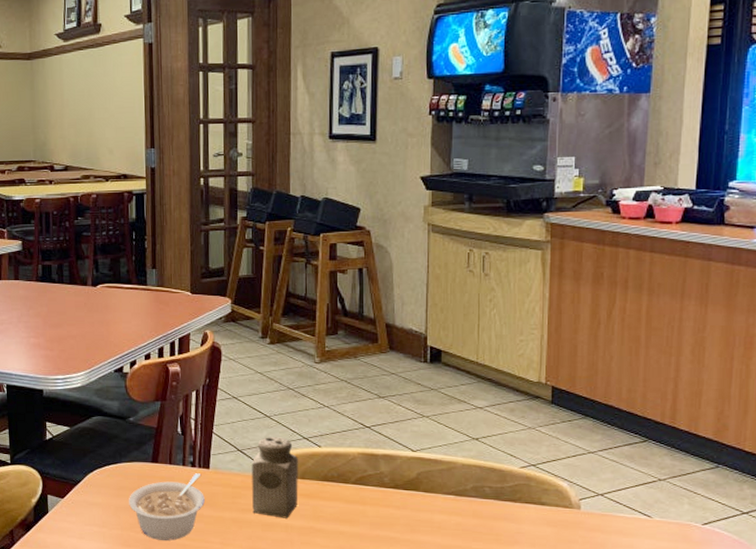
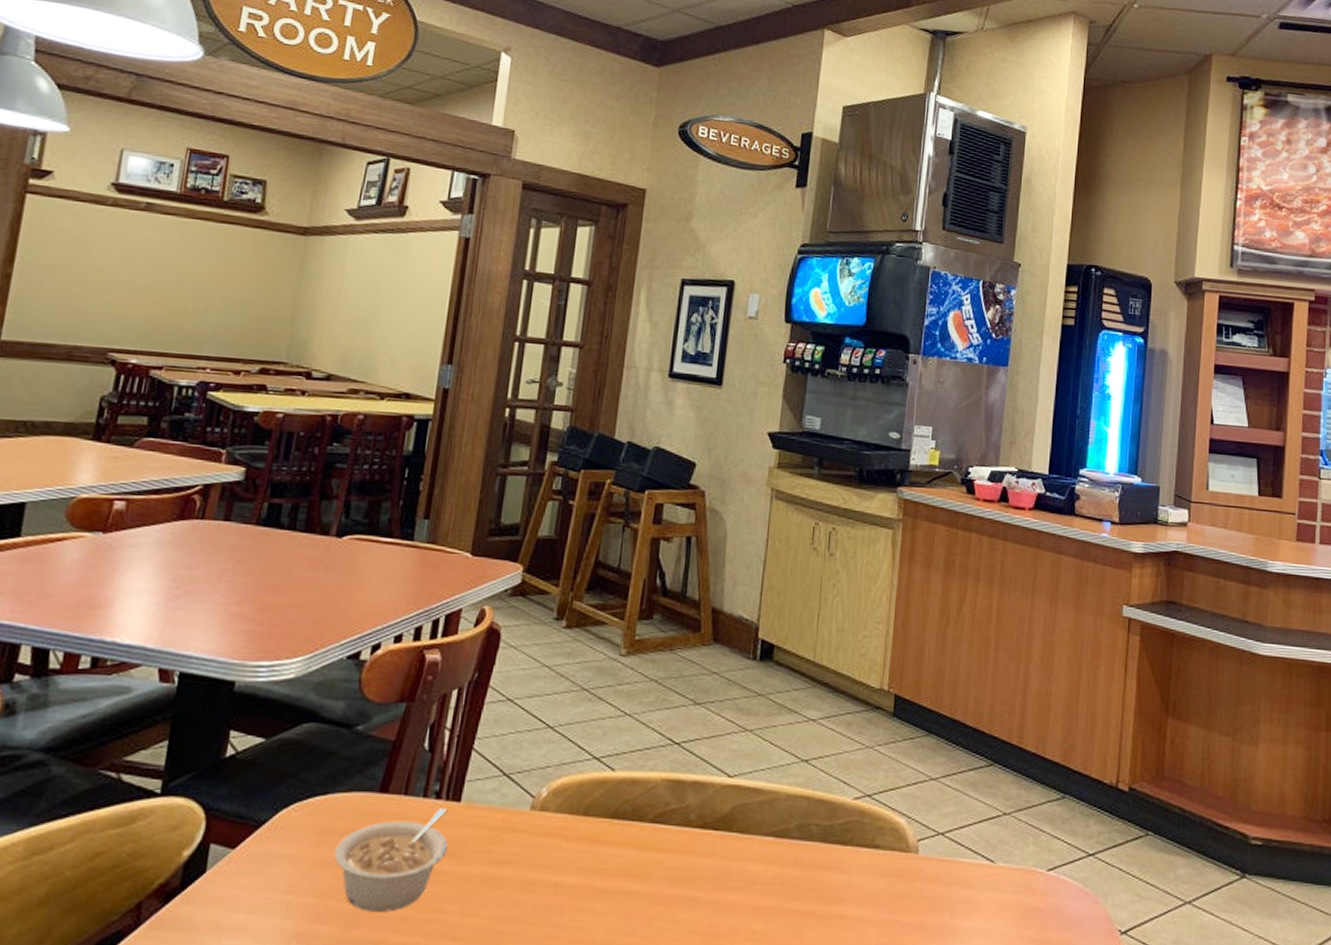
salt shaker: present [252,437,299,519] -> none [512,756,583,874]

